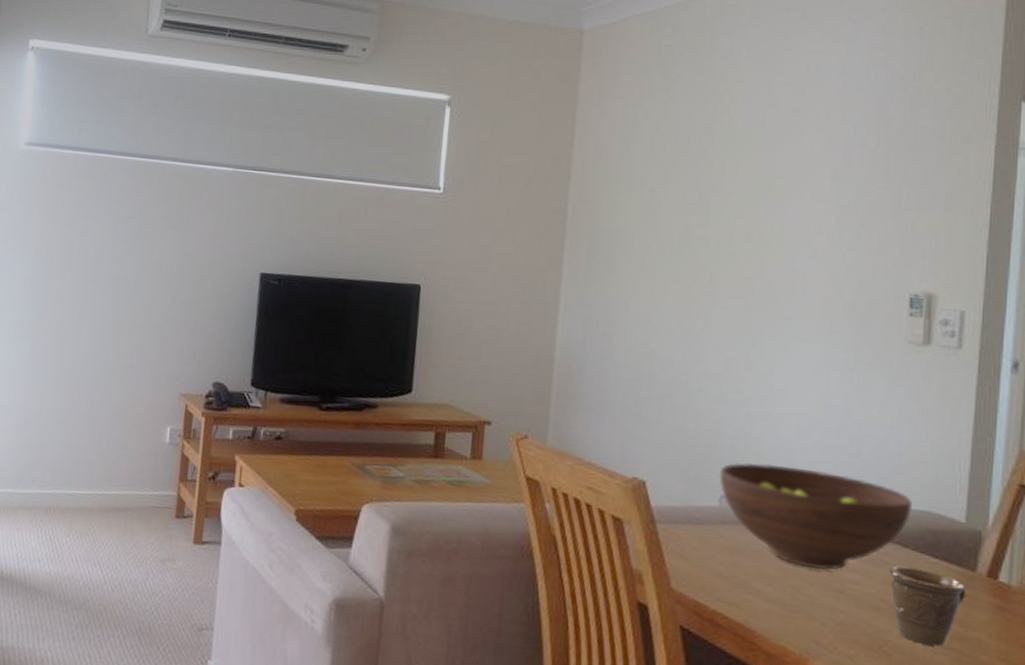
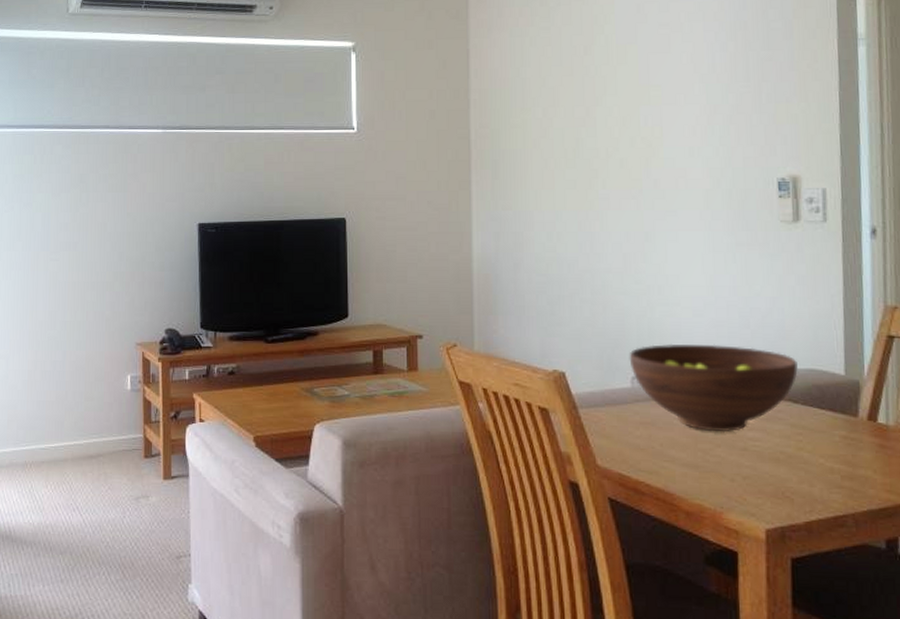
mug: present [889,566,967,647] -> none [784,420,852,487]

